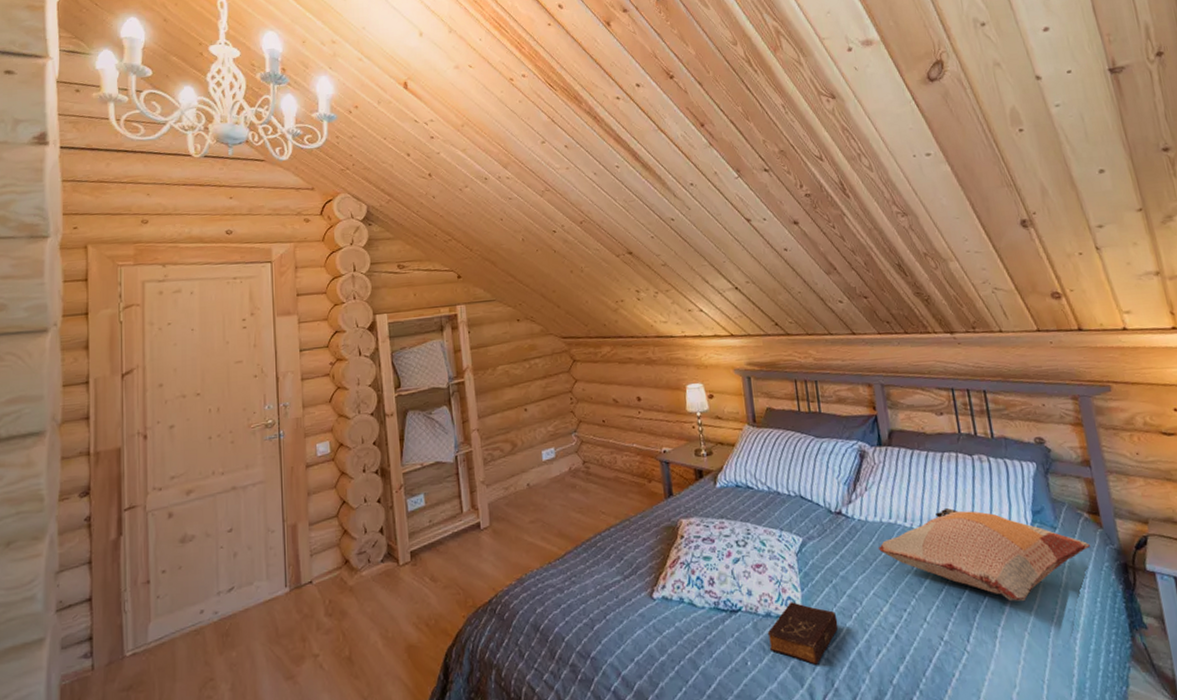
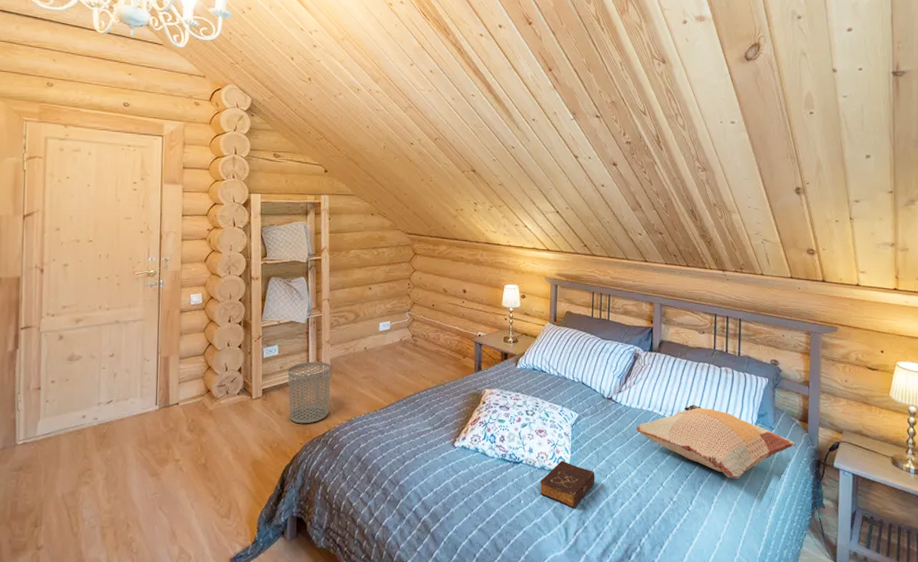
waste bin: none [438,508,493,591] -> present [287,361,332,424]

